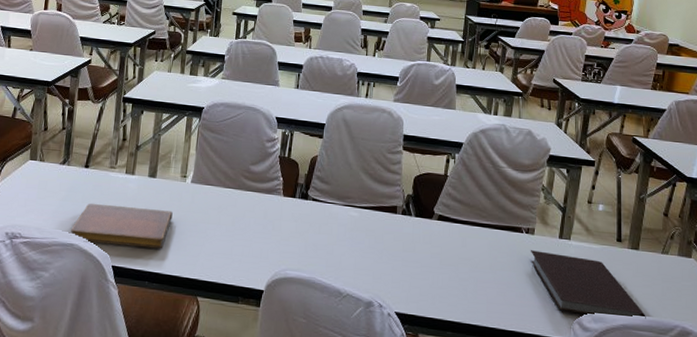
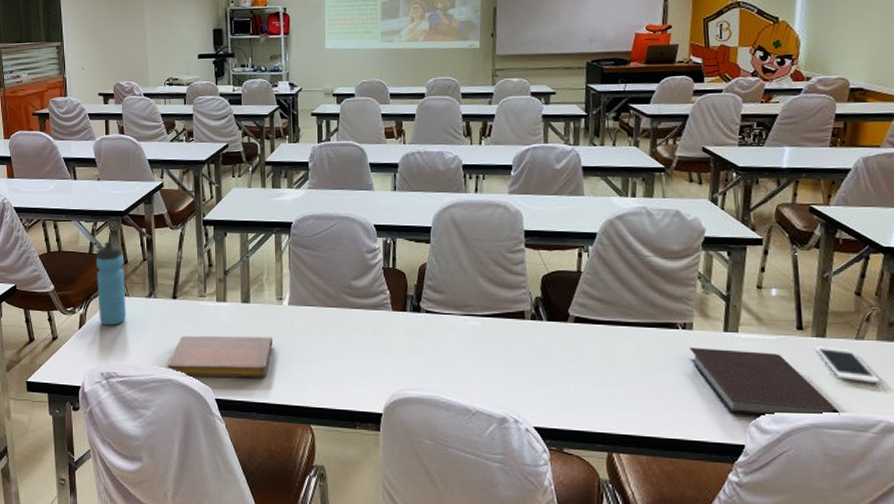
water bottle: none [12,108,44,188] -> present [96,241,127,326]
cell phone: none [630,257,679,294] -> present [815,346,881,384]

